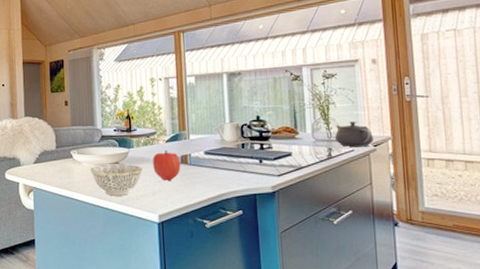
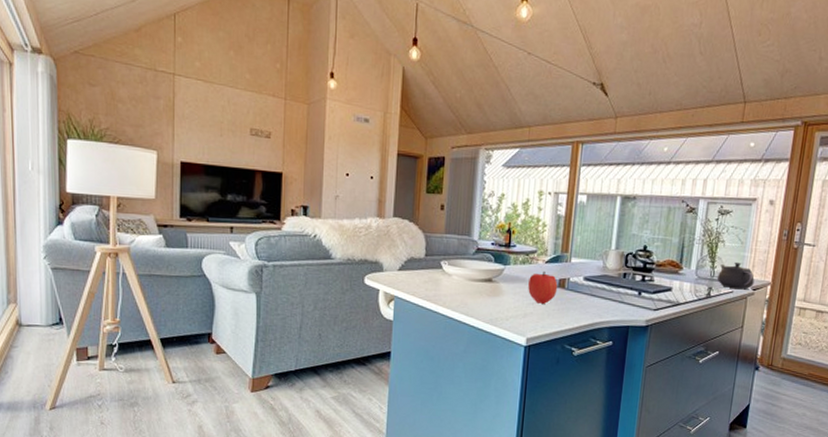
bowl: present [89,163,143,196] -> none [459,279,518,315]

